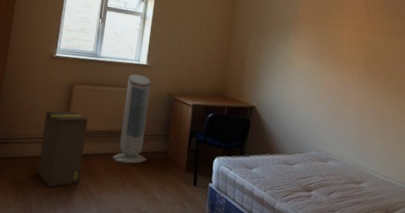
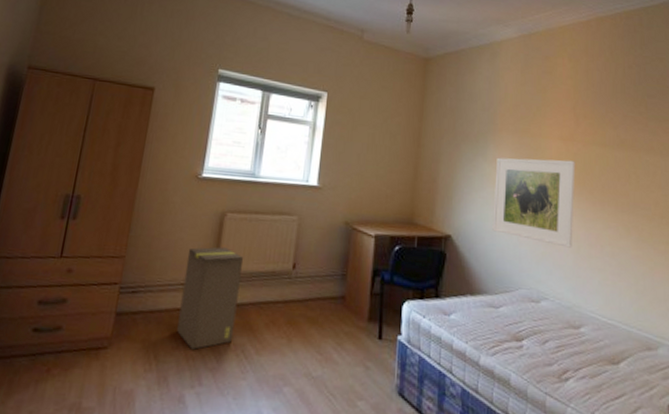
air purifier: present [112,74,151,164] -> none [274,197,323,314]
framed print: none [290,44,365,119] -> present [492,157,576,248]

